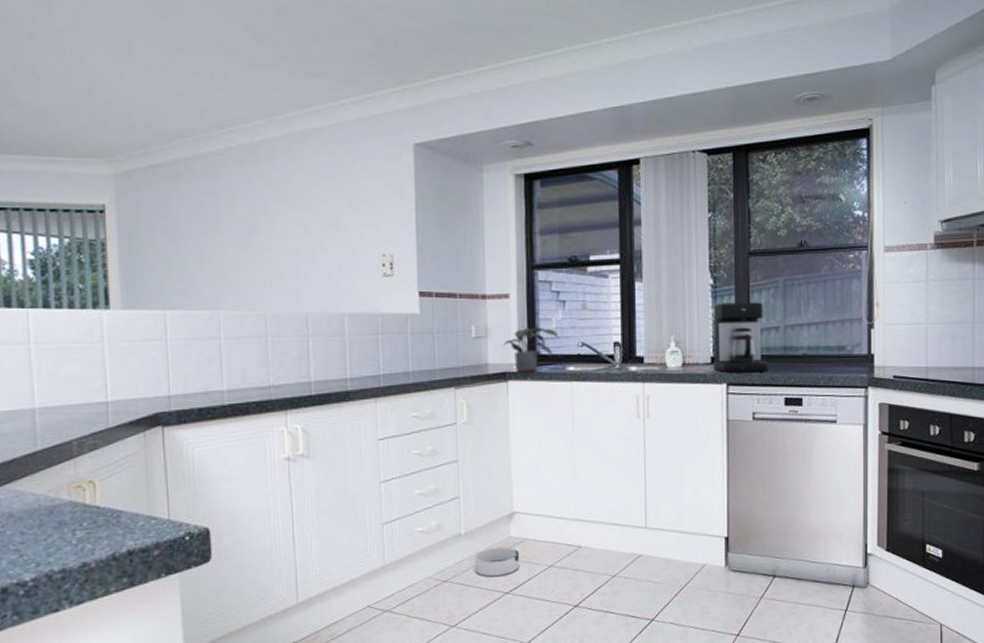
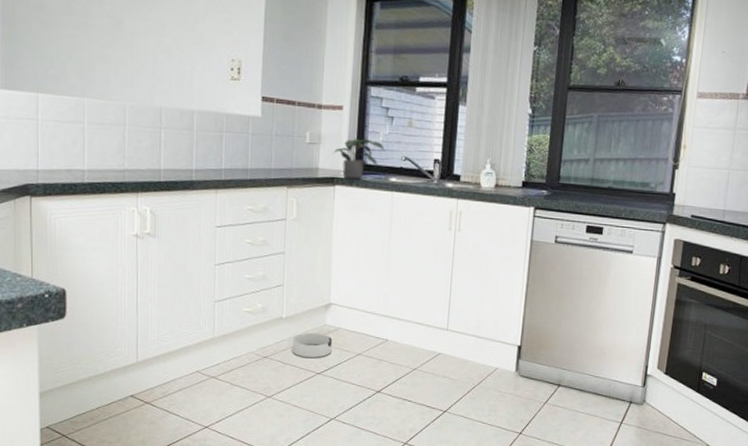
coffee maker: present [713,302,769,373] -> none [524,132,576,200]

